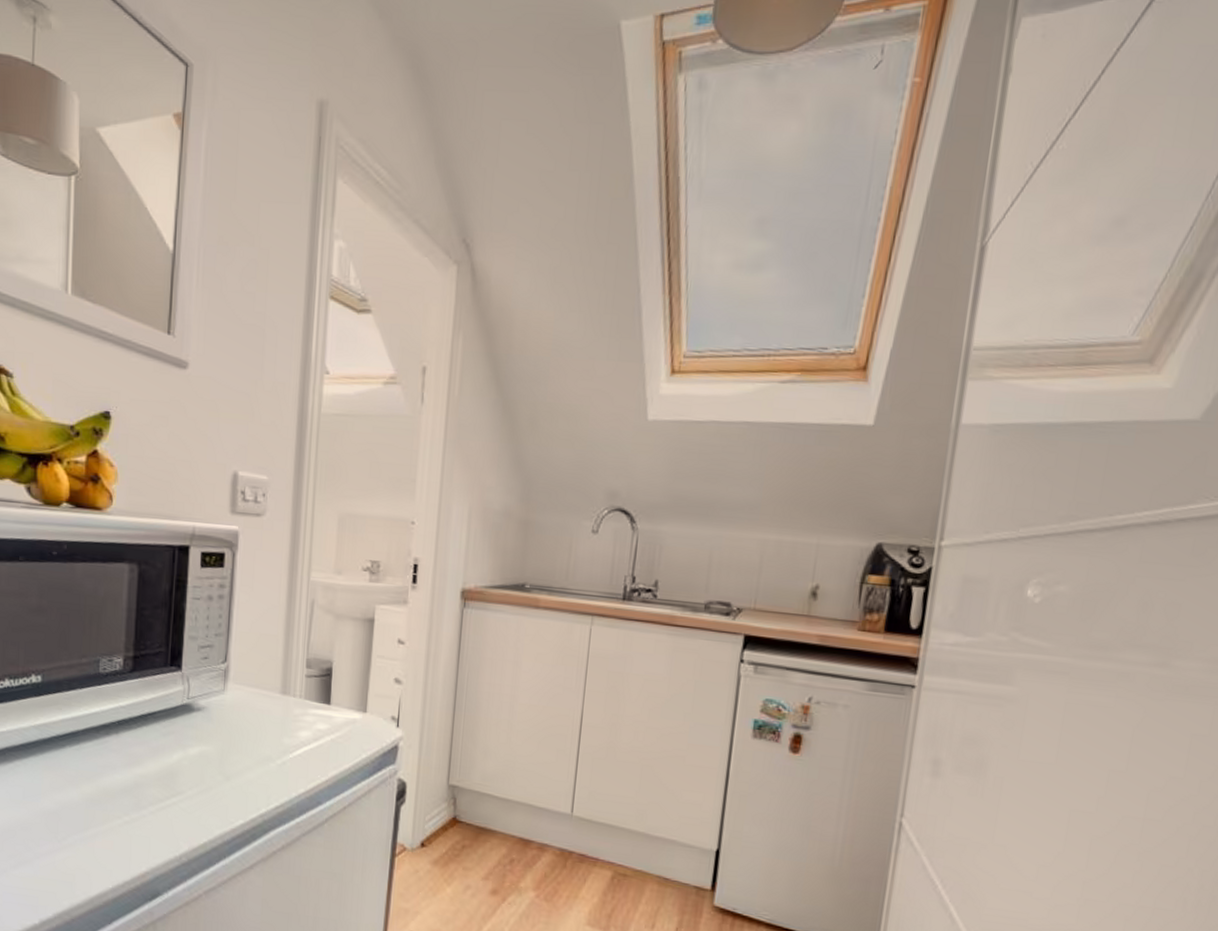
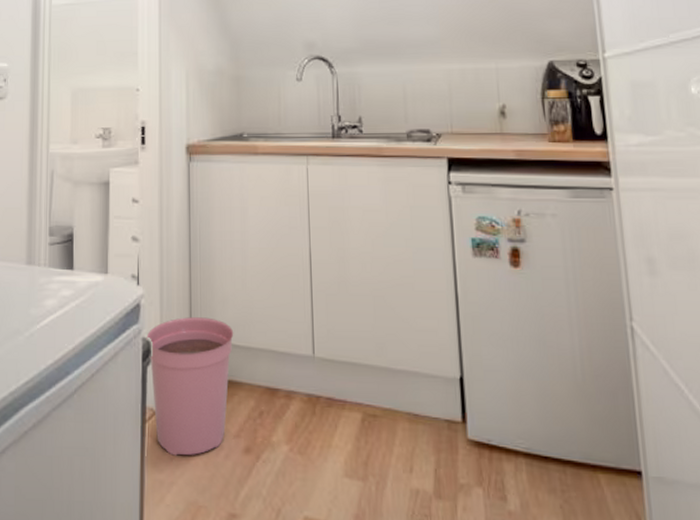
plant pot: none [402,763,493,891] -> present [146,317,234,456]

